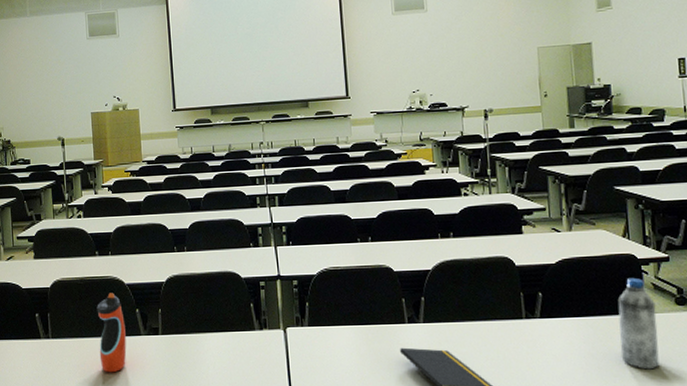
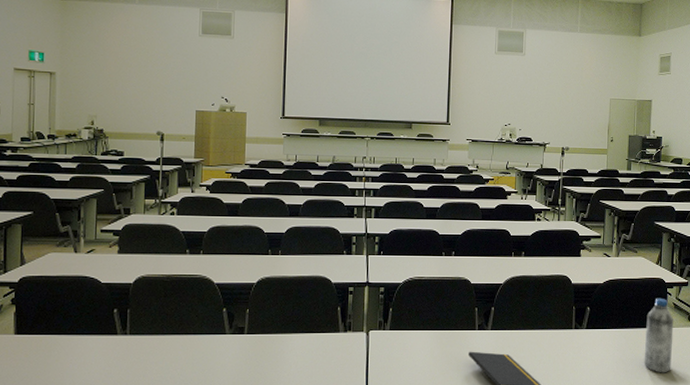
water bottle: present [96,293,127,373] -> none [180,291,210,370]

